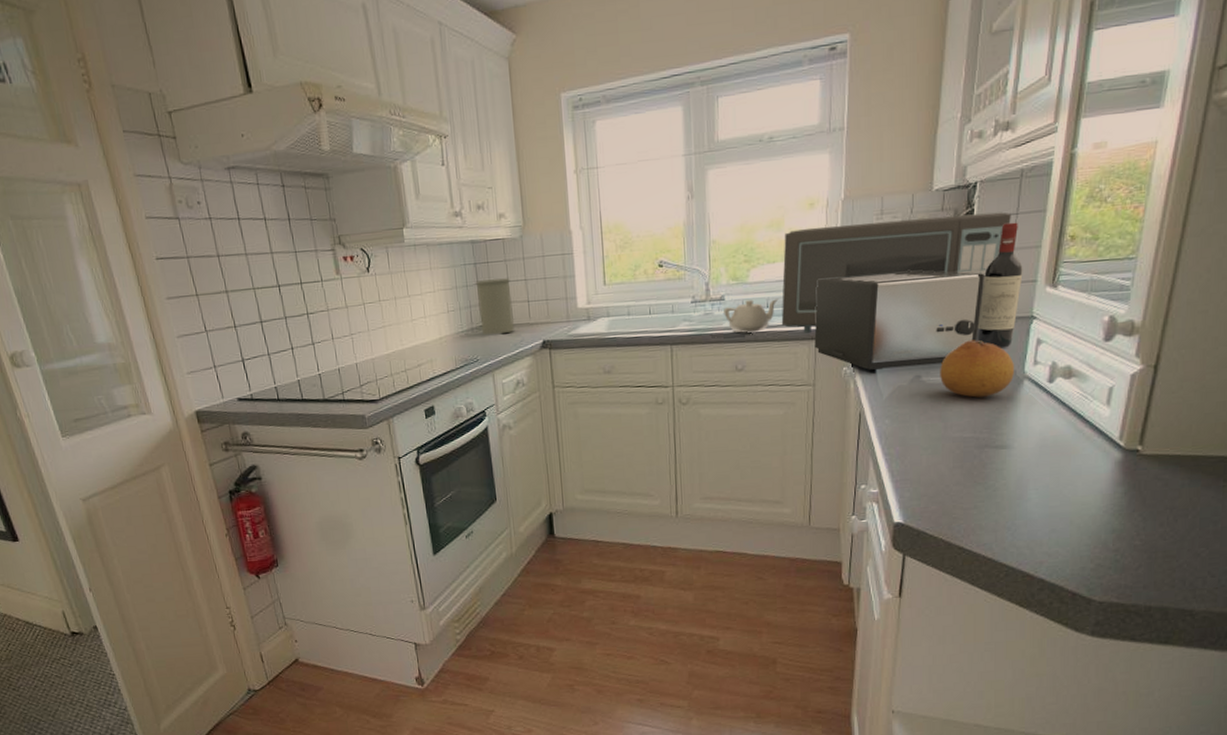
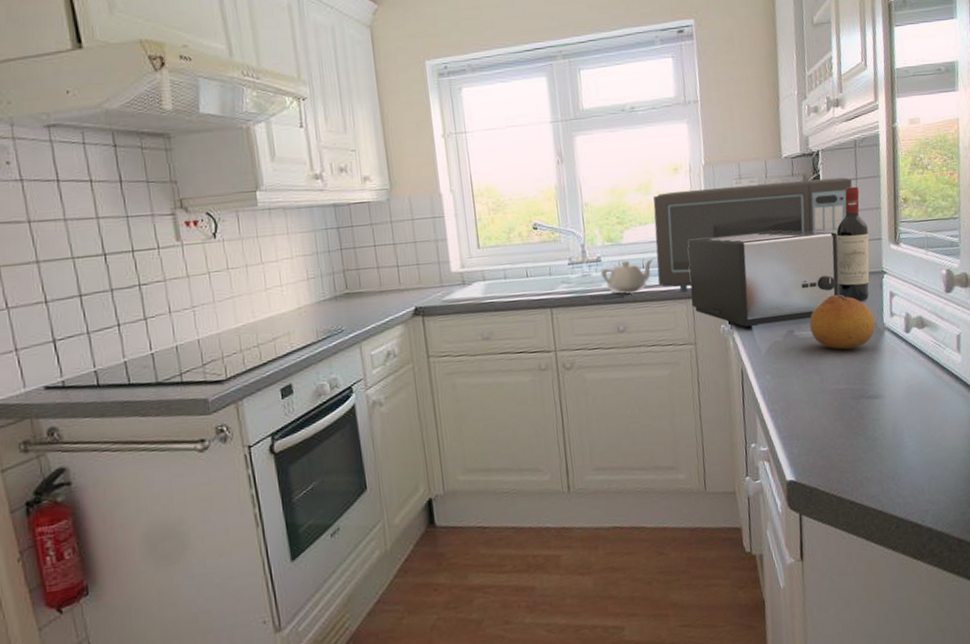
canister: present [475,278,514,336] -> none [338,242,383,304]

